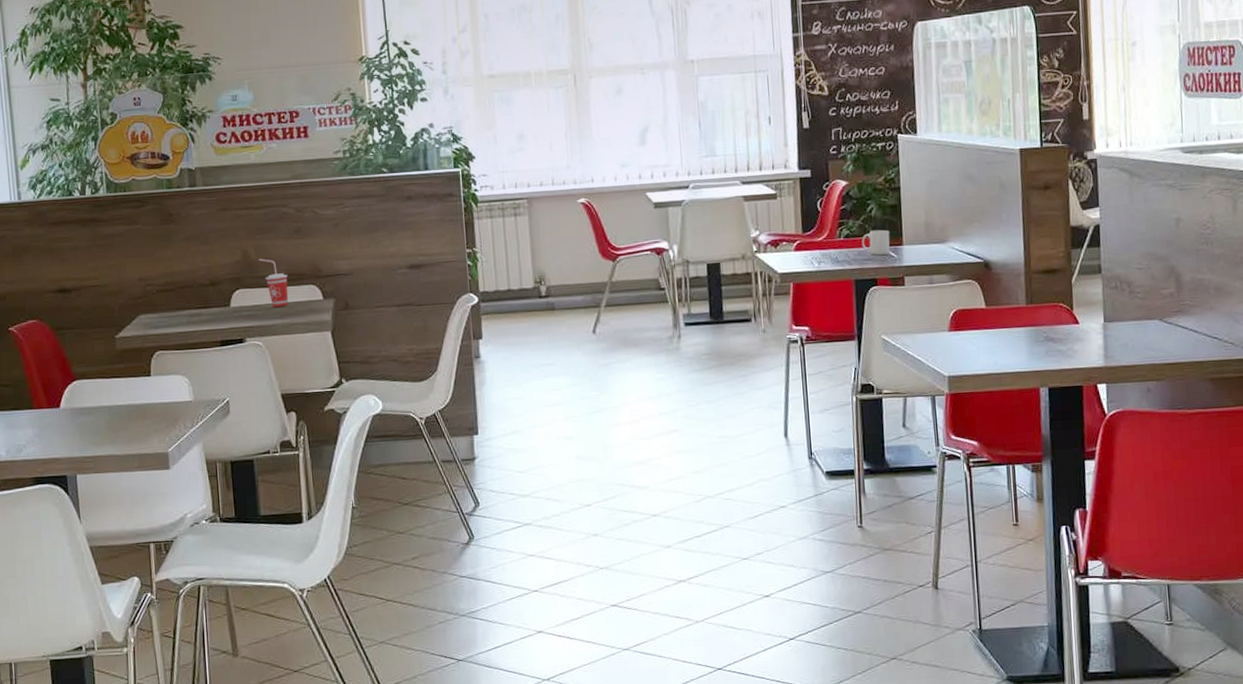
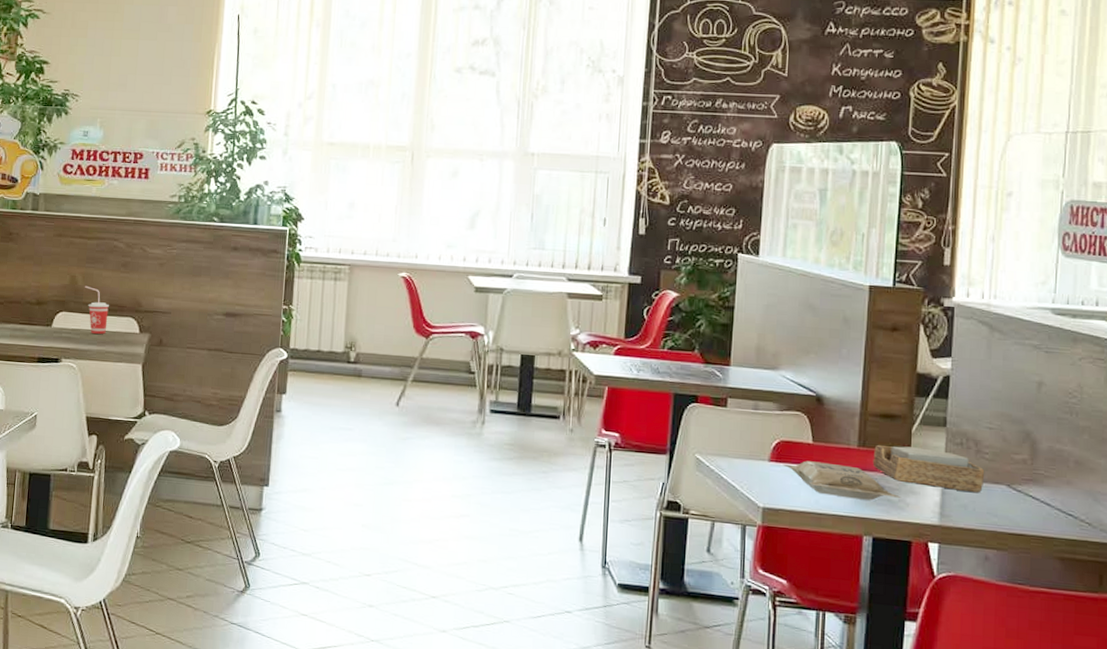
cup: present [861,230,890,256] -> none [686,346,718,374]
bag: none [961,324,1069,355] -> present [782,461,901,501]
napkin holder: none [1040,296,1140,332] -> present [872,444,985,493]

